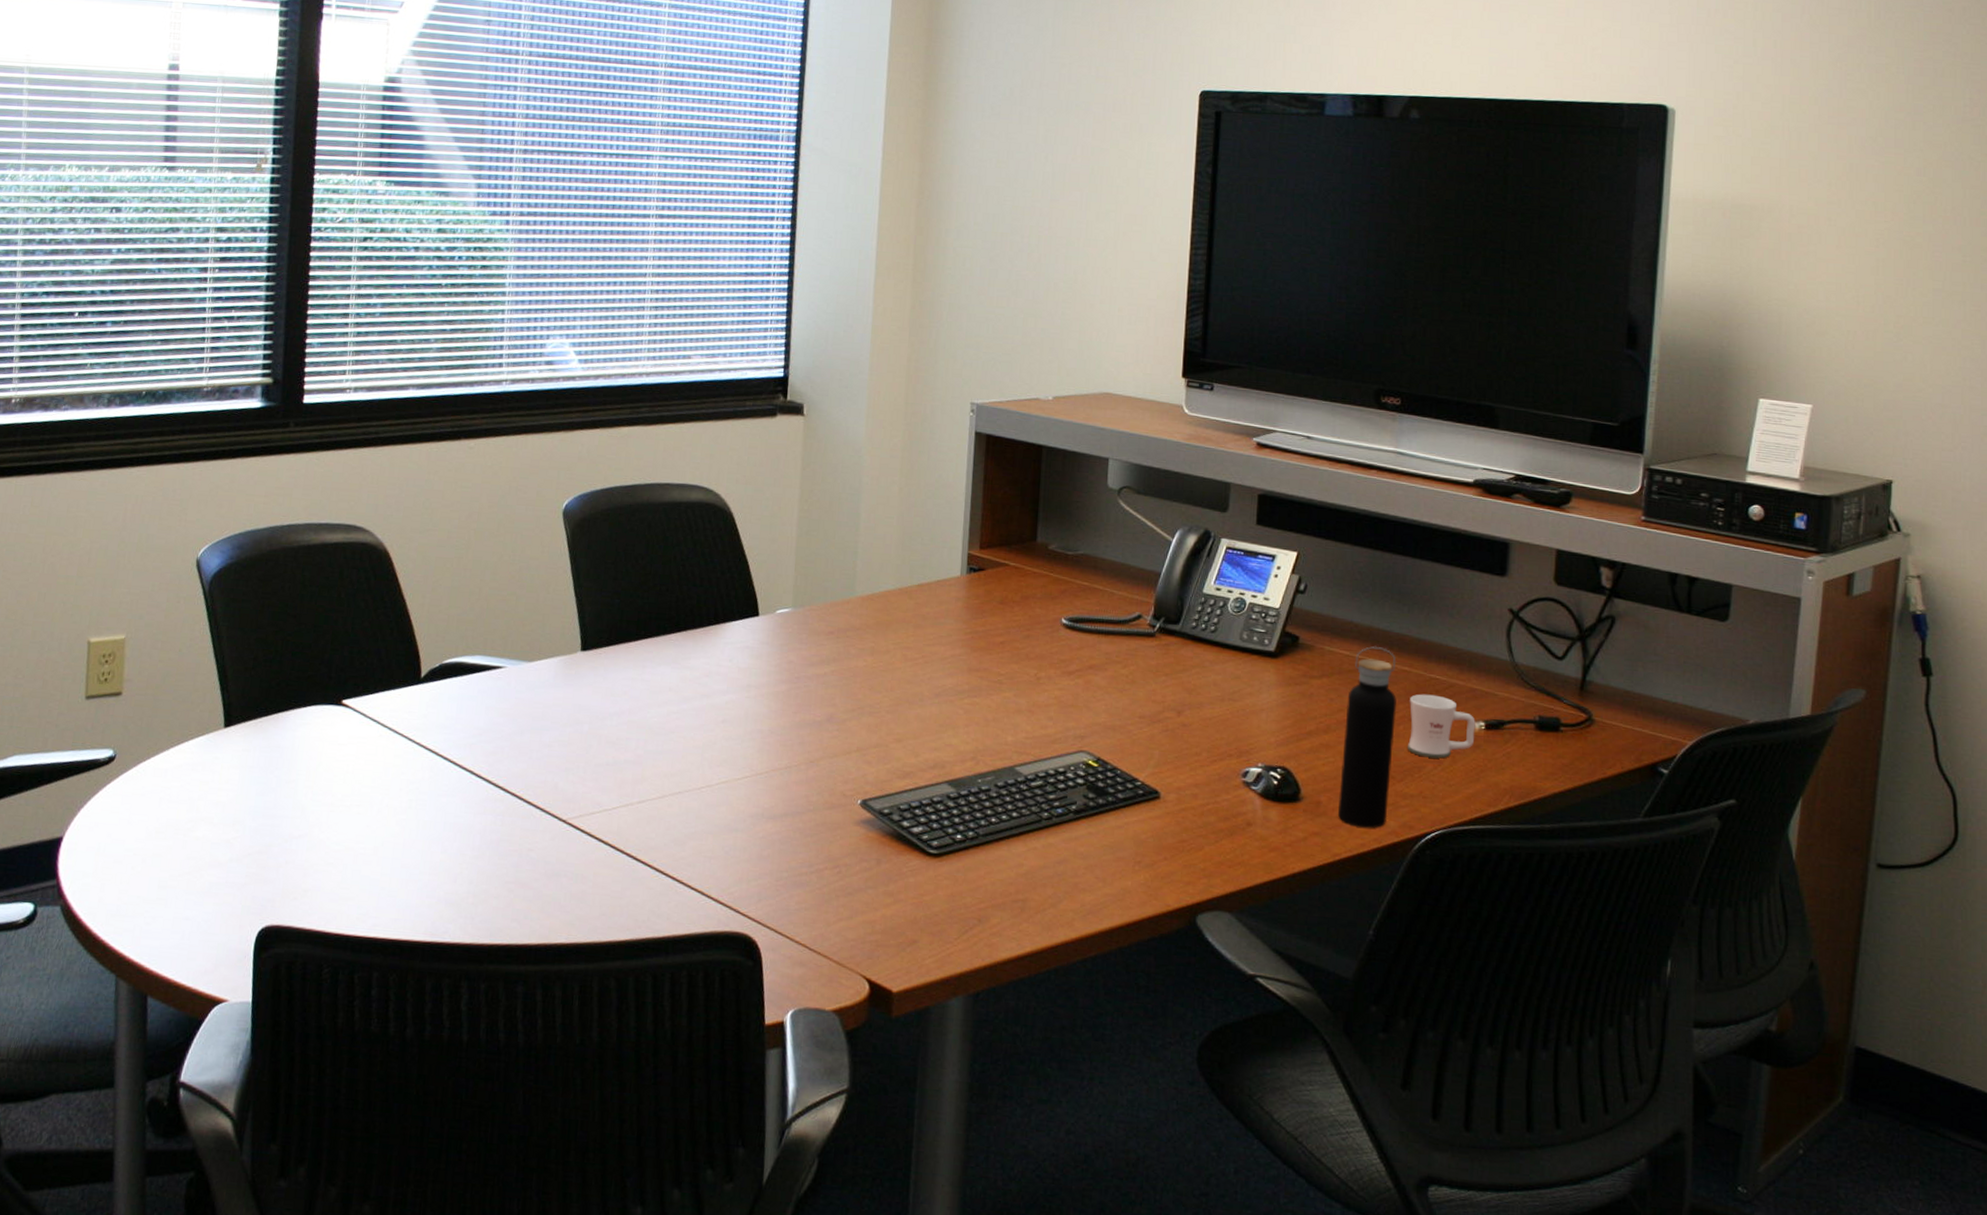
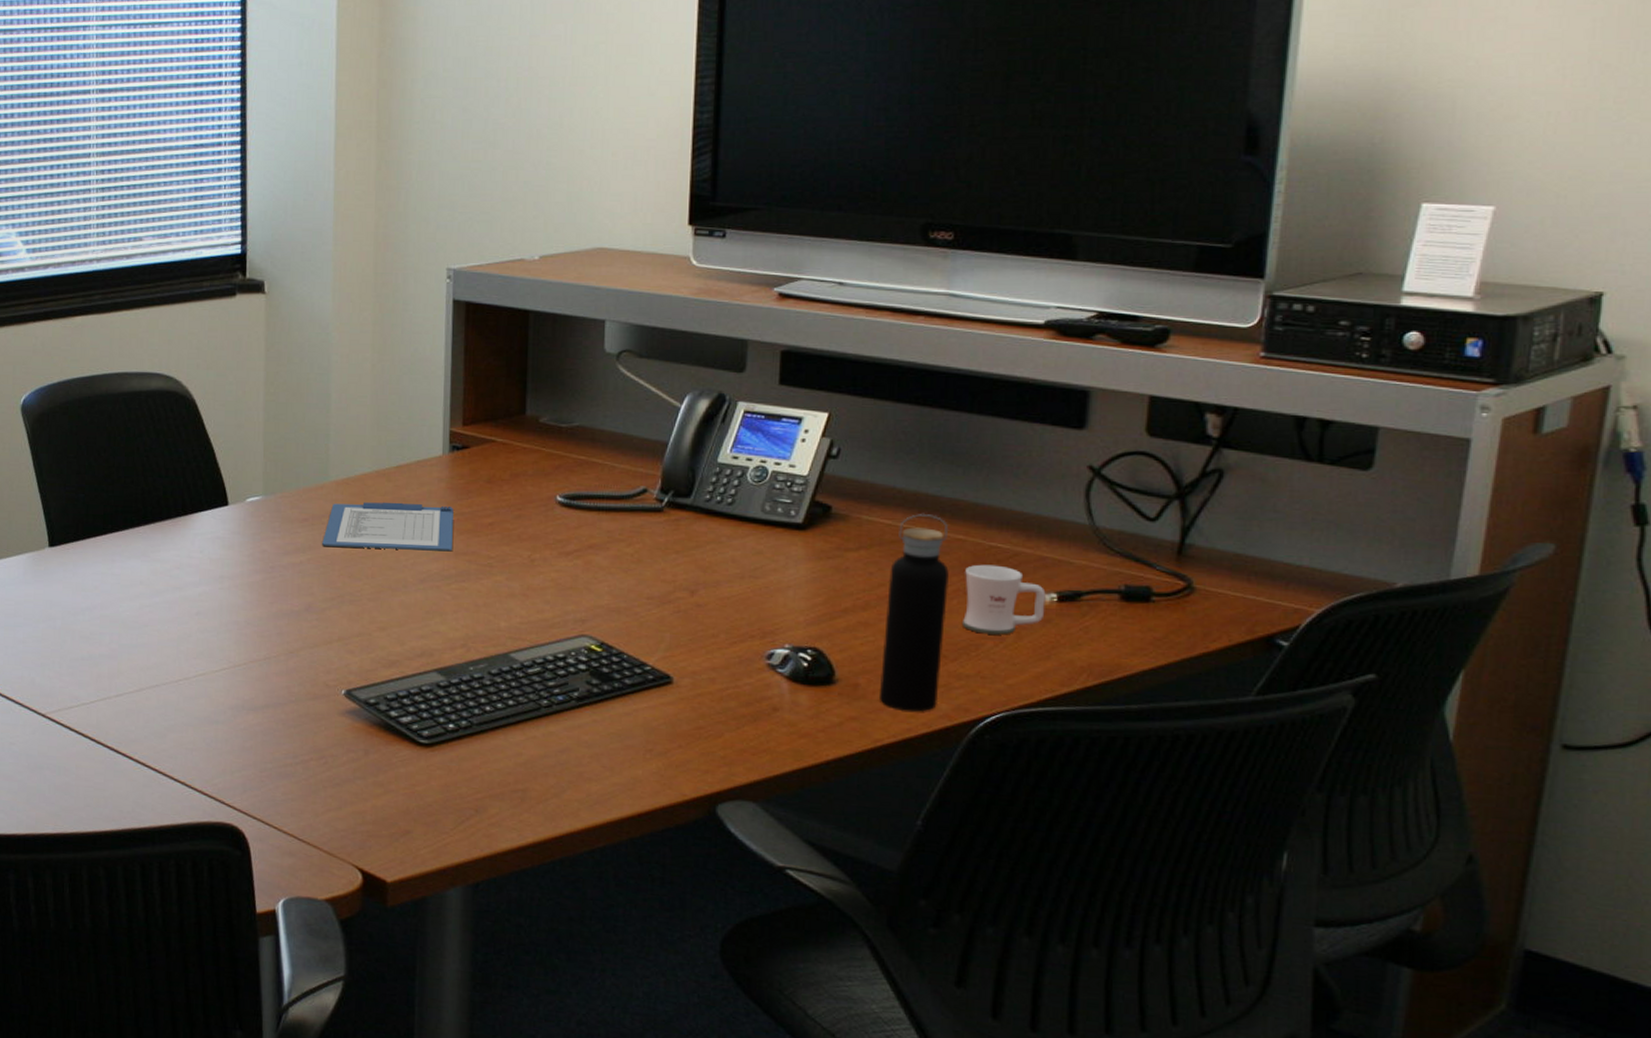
clipboard: none [846,618,969,668] -> present [322,502,454,552]

